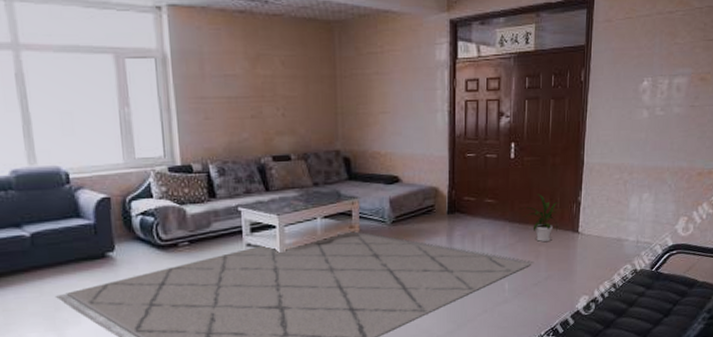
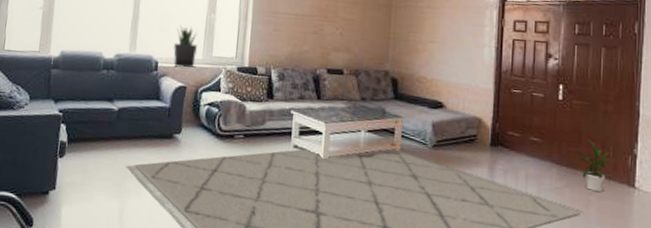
planter: none [84,126,116,176] -> present [173,26,197,68]

